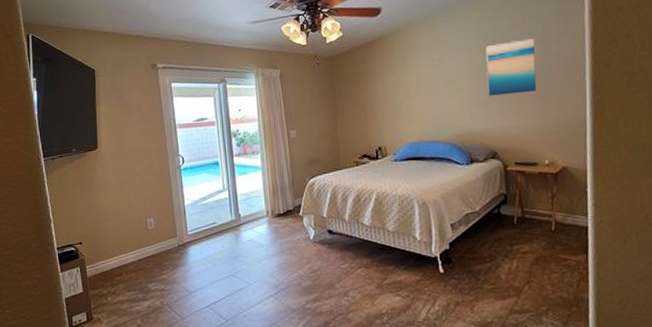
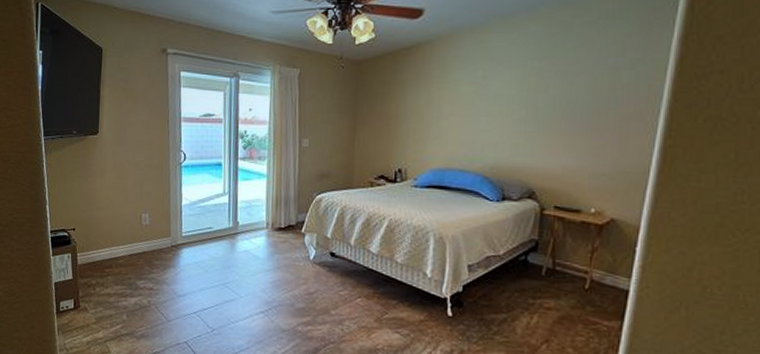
wall art: present [485,36,538,98] -> none [534,61,606,129]

